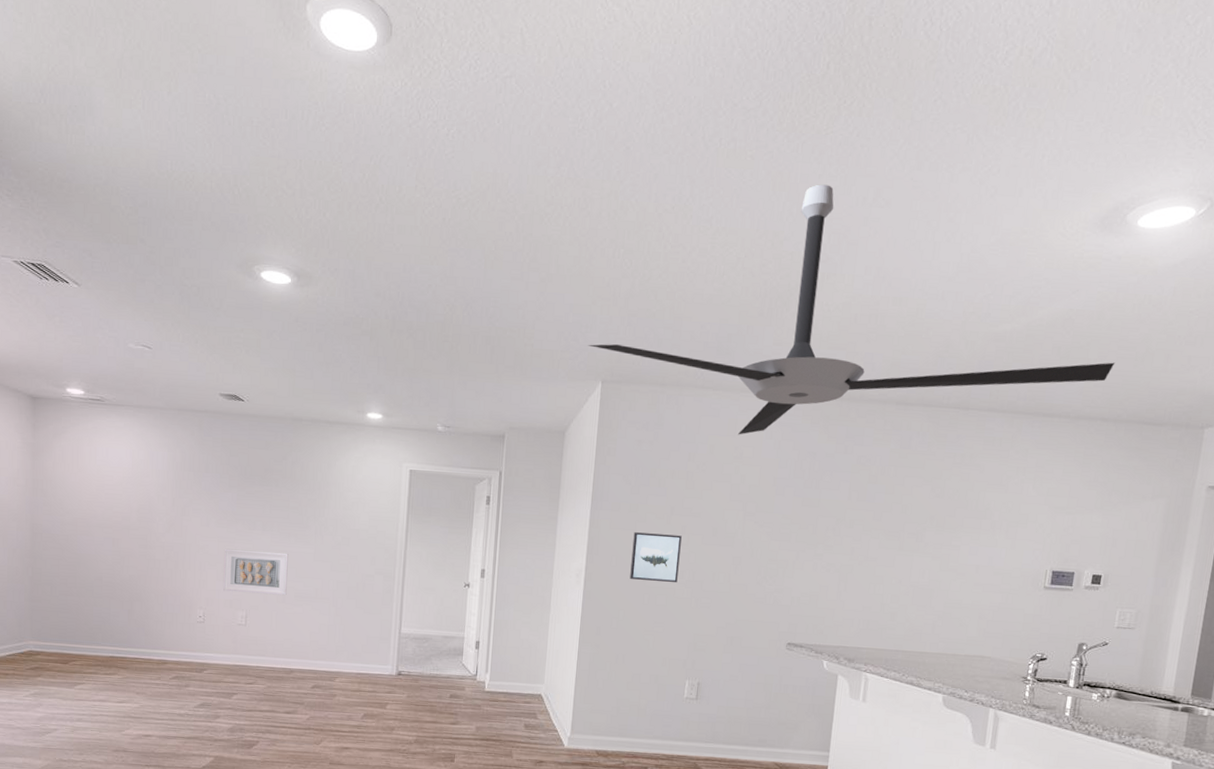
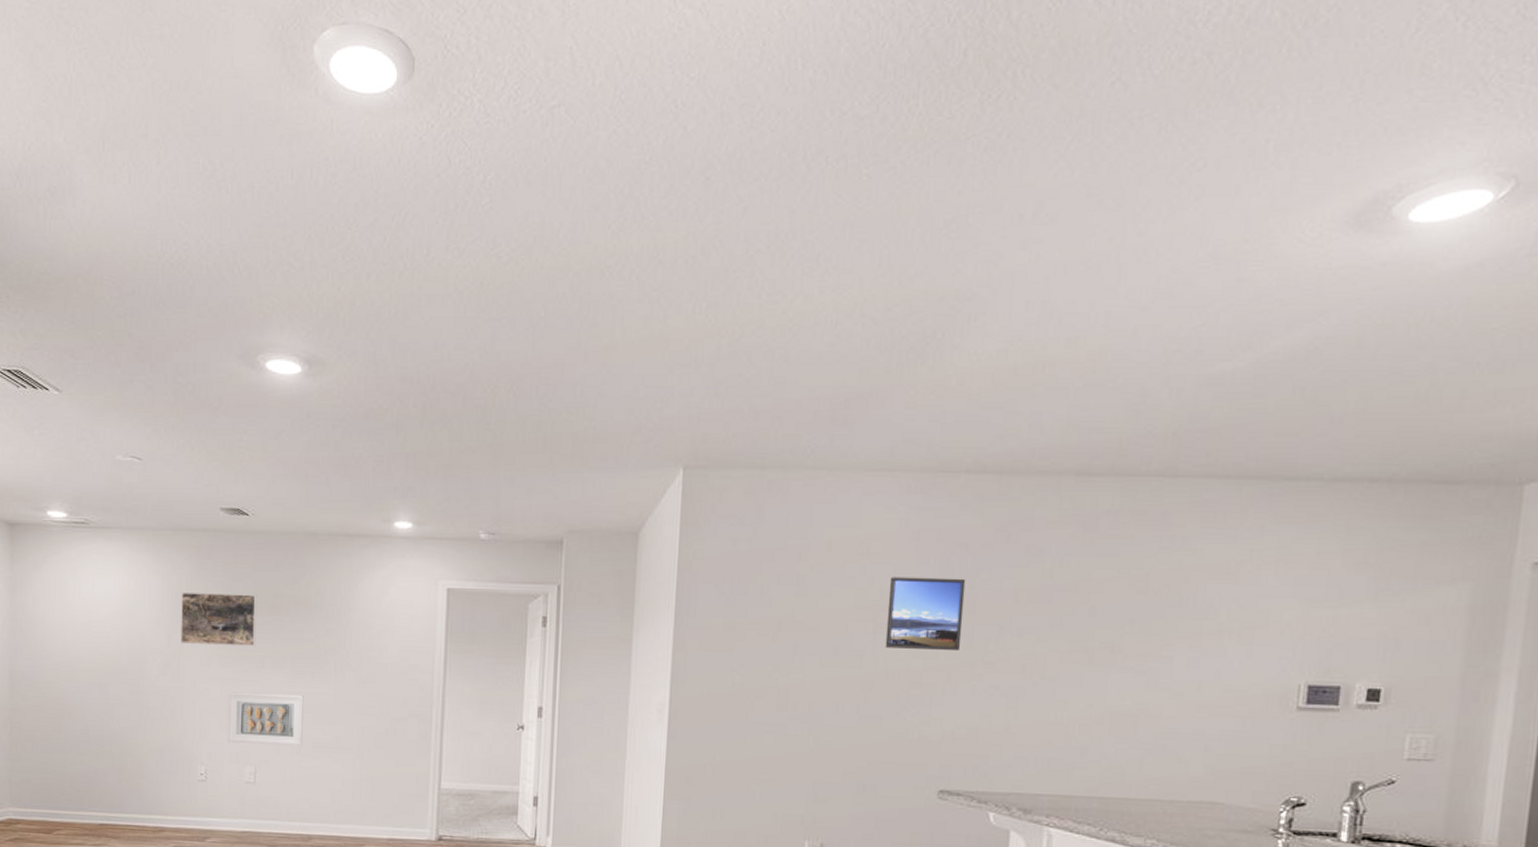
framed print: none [183,464,250,511] -> present [181,593,257,646]
ceiling fan: present [587,184,1116,435] -> none [664,202,1386,526]
wall art: present [630,532,682,582] -> none [727,654,793,716]
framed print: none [751,476,813,535] -> present [885,576,966,650]

